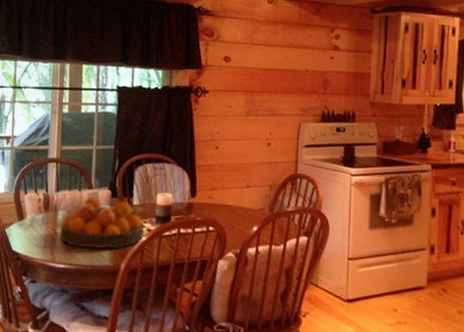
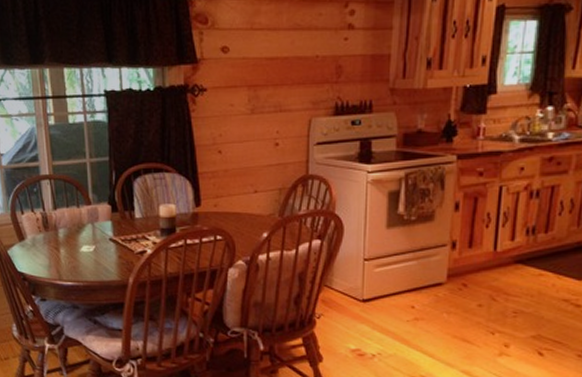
fruit bowl: present [60,196,145,249] -> none [63,212,149,265]

